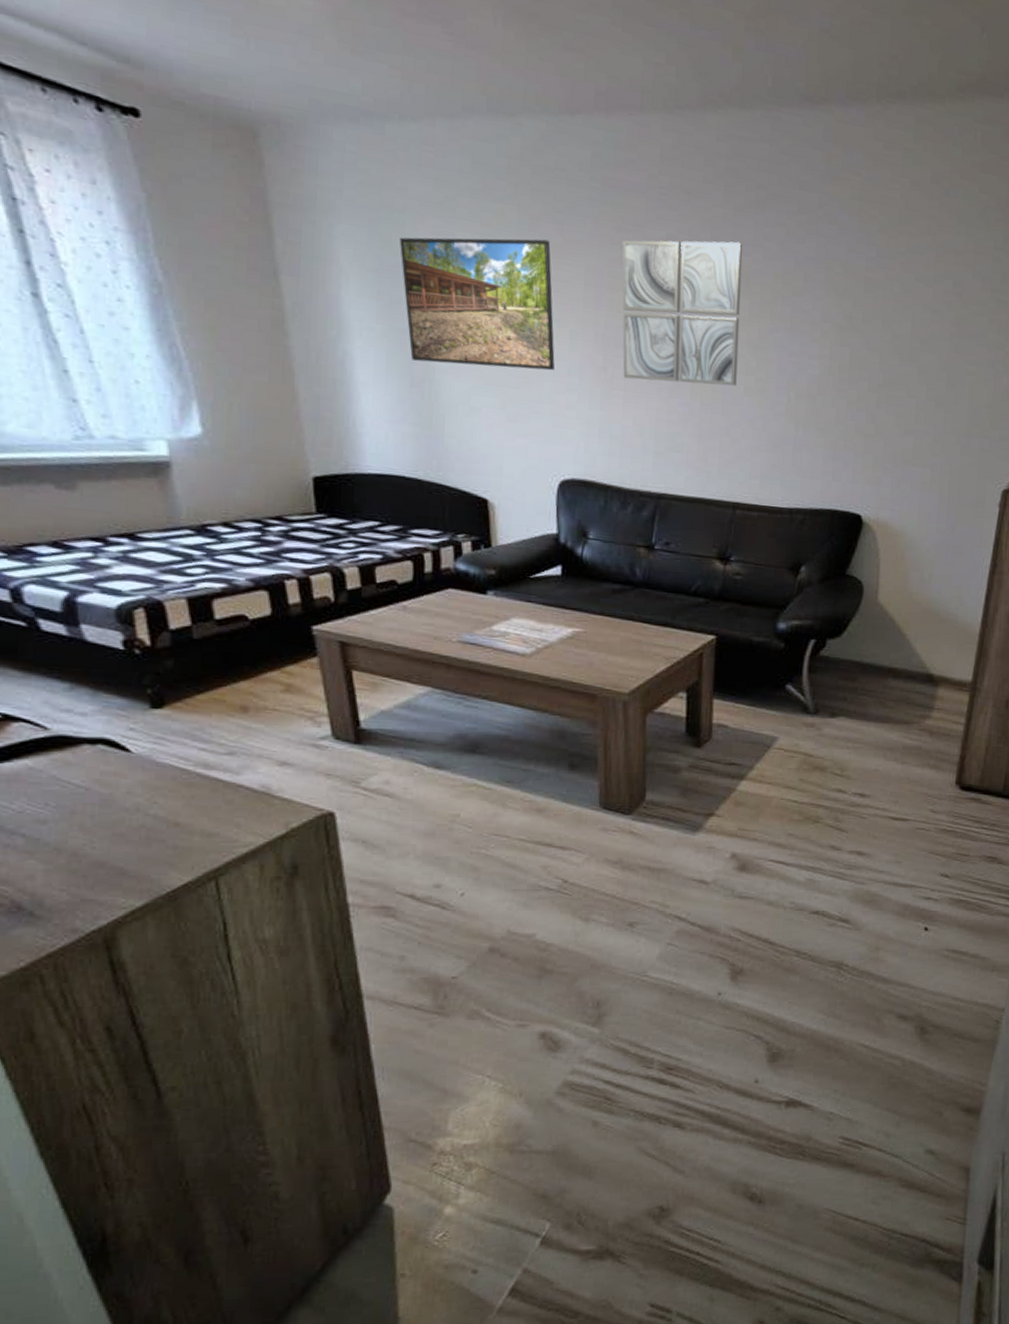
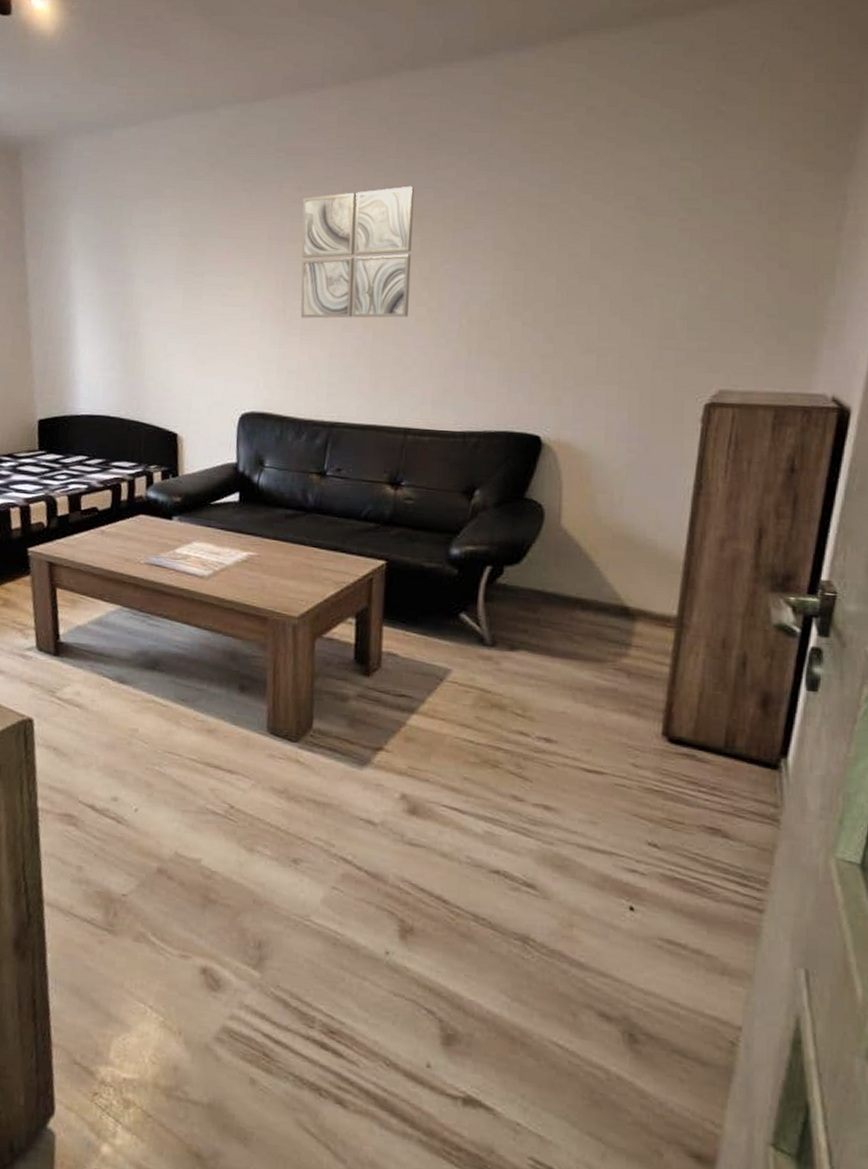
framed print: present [399,237,555,371] -> none [117,205,240,318]

